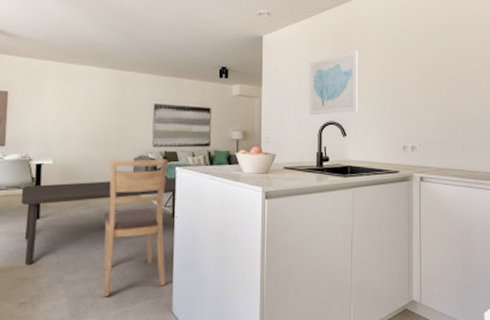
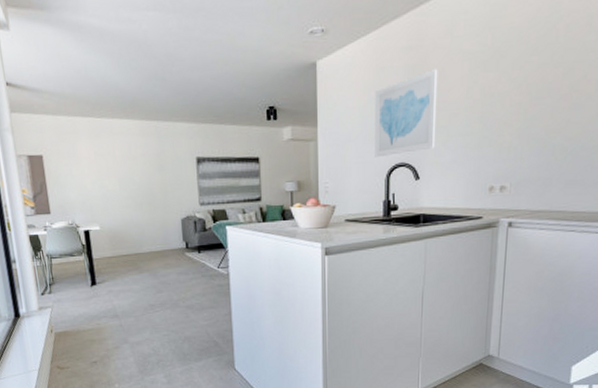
dining table: present [21,177,178,264] -> none [74,236,232,327]
chair: present [103,159,168,297] -> none [156,218,227,356]

